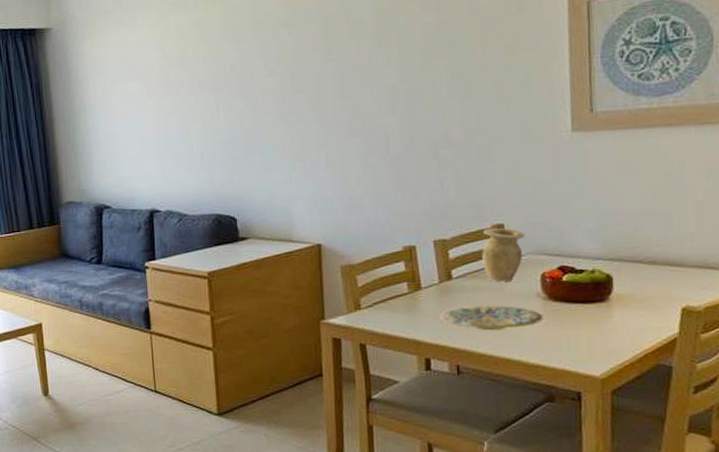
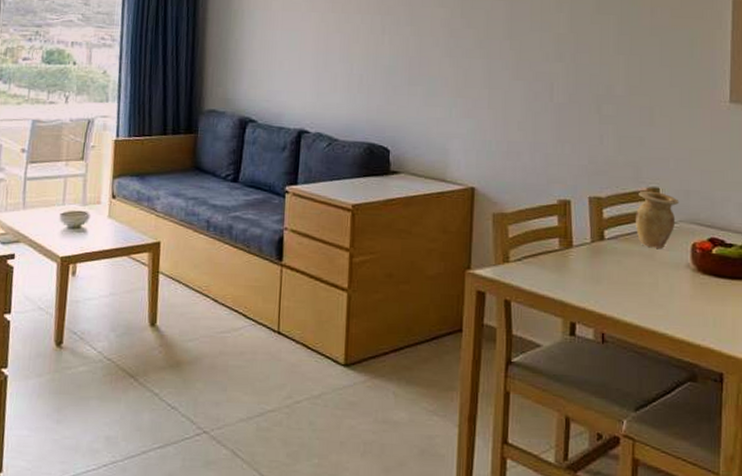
plate: present [438,305,543,331] -> none [587,270,691,299]

